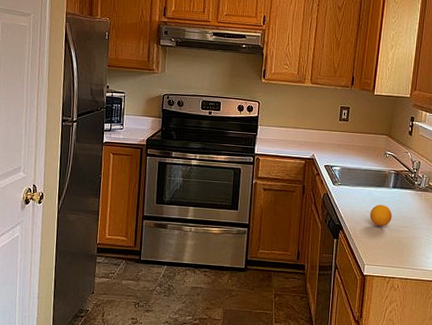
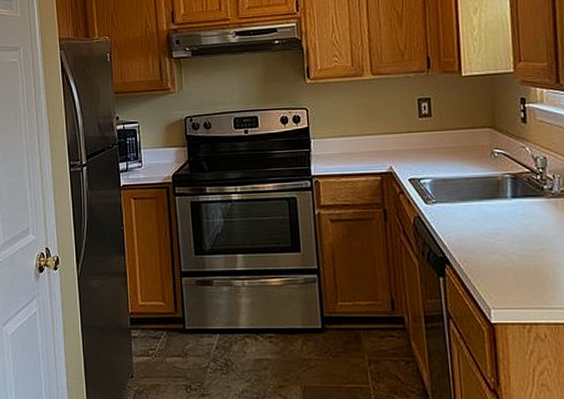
fruit: present [369,204,392,227] -> none [484,222,519,254]

